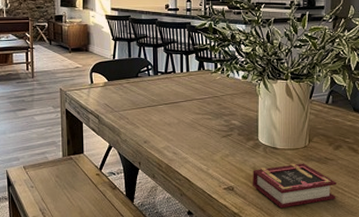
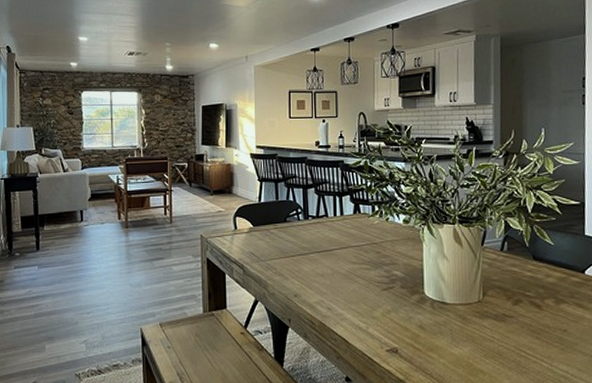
book: present [253,163,336,209] -> none [419,320,519,375]

